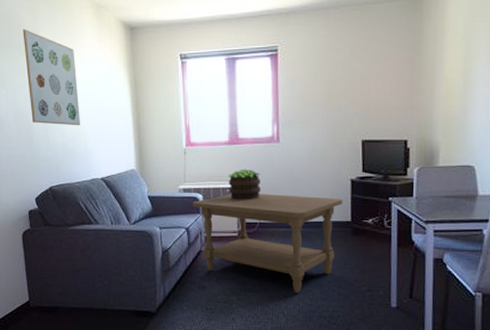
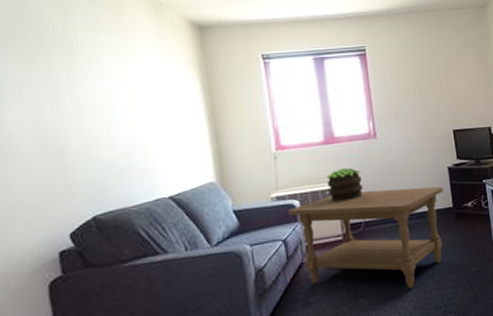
wall art: present [23,29,80,126] -> none [47,26,136,139]

